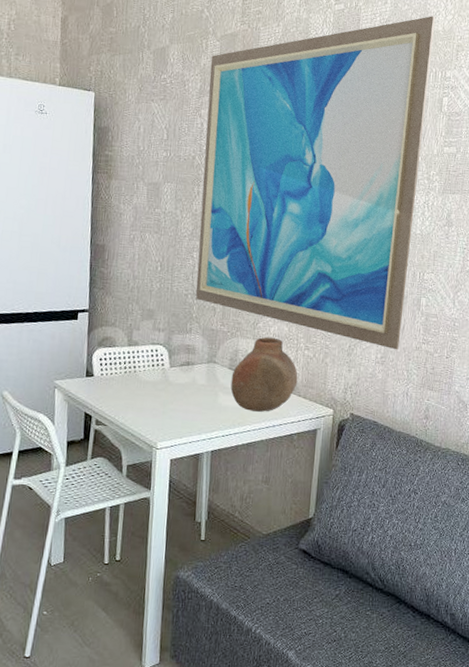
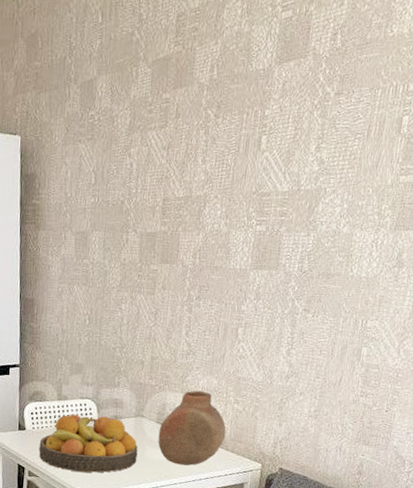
fruit bowl: none [107,360,211,421] -> present [39,414,138,473]
wall art: present [195,16,436,350] -> none [124,16,401,403]

